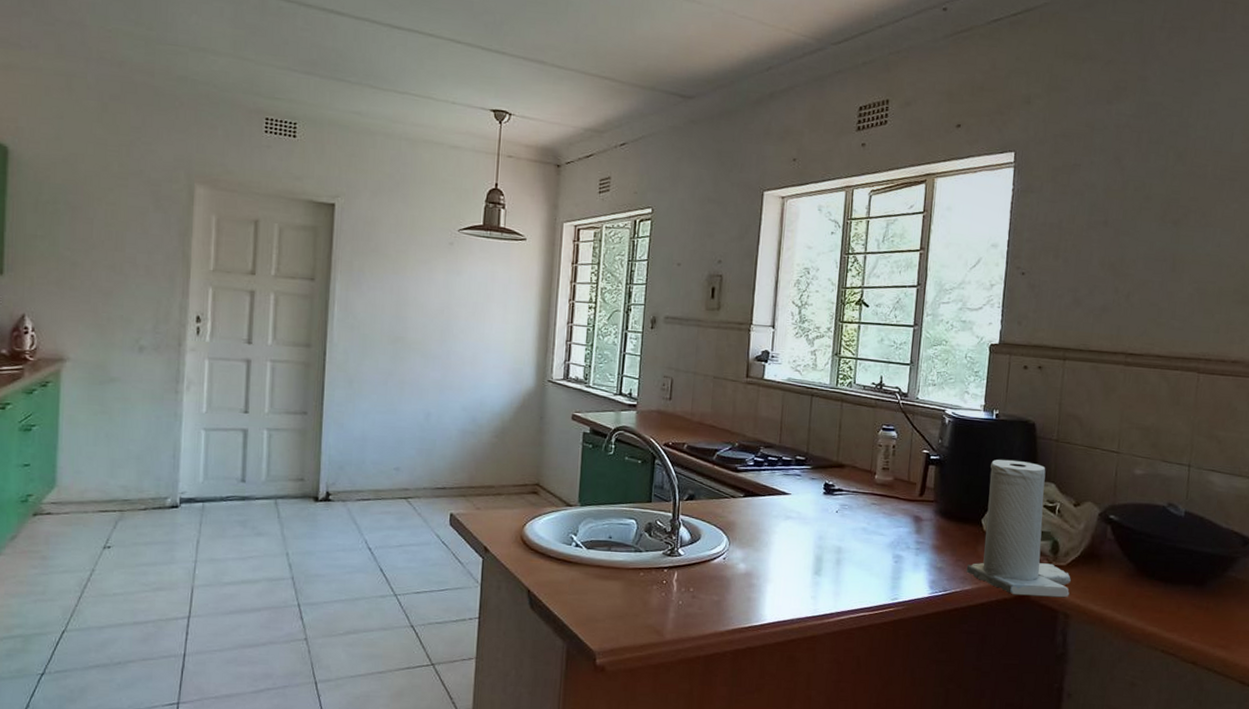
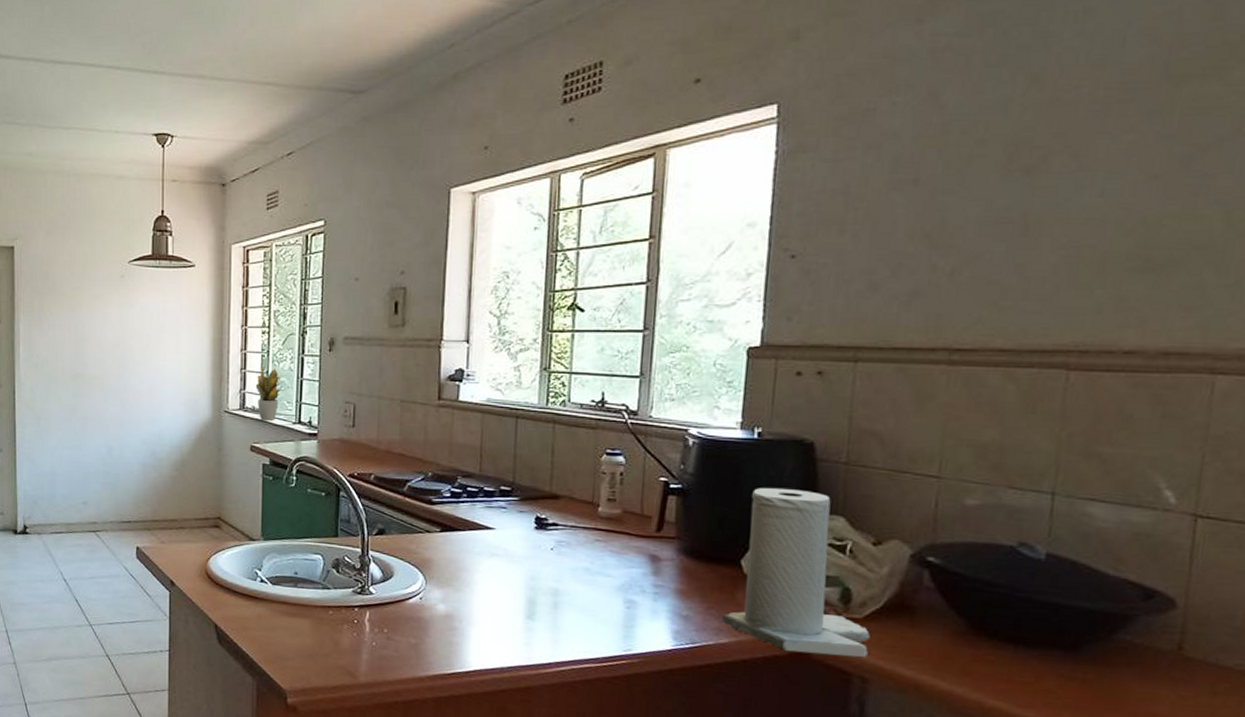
potted plant: none [580,340,607,391] -> present [255,366,283,420]

